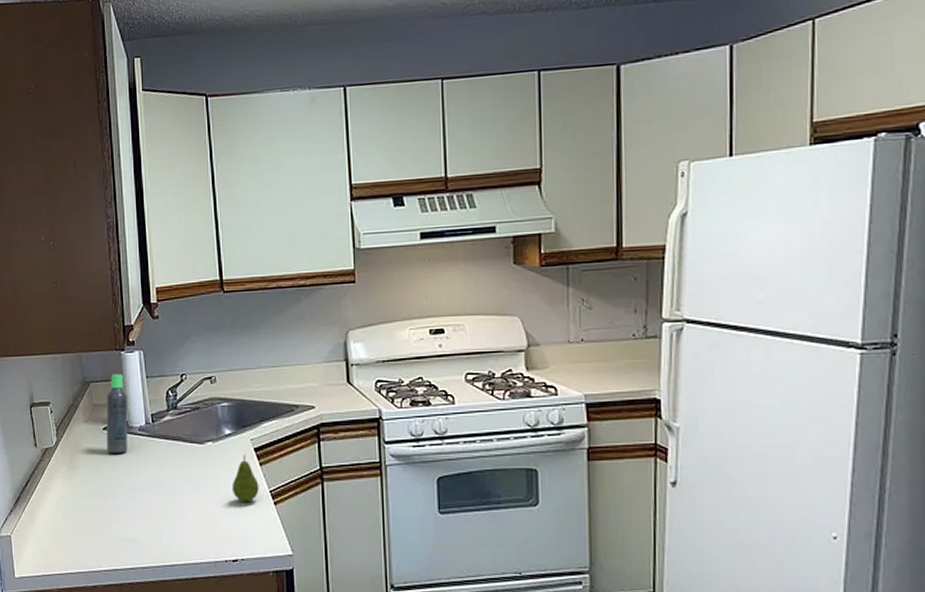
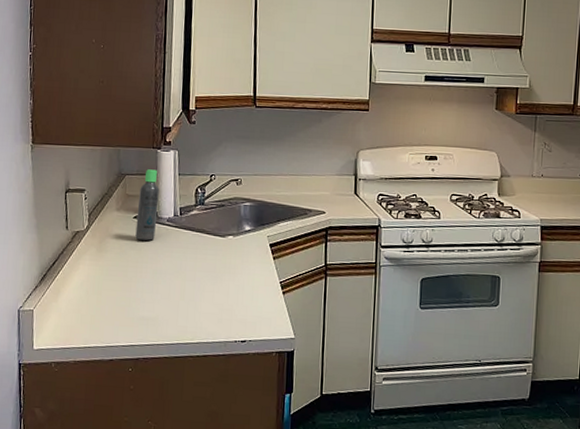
fruit: present [231,455,259,503] -> none [246,249,271,291]

